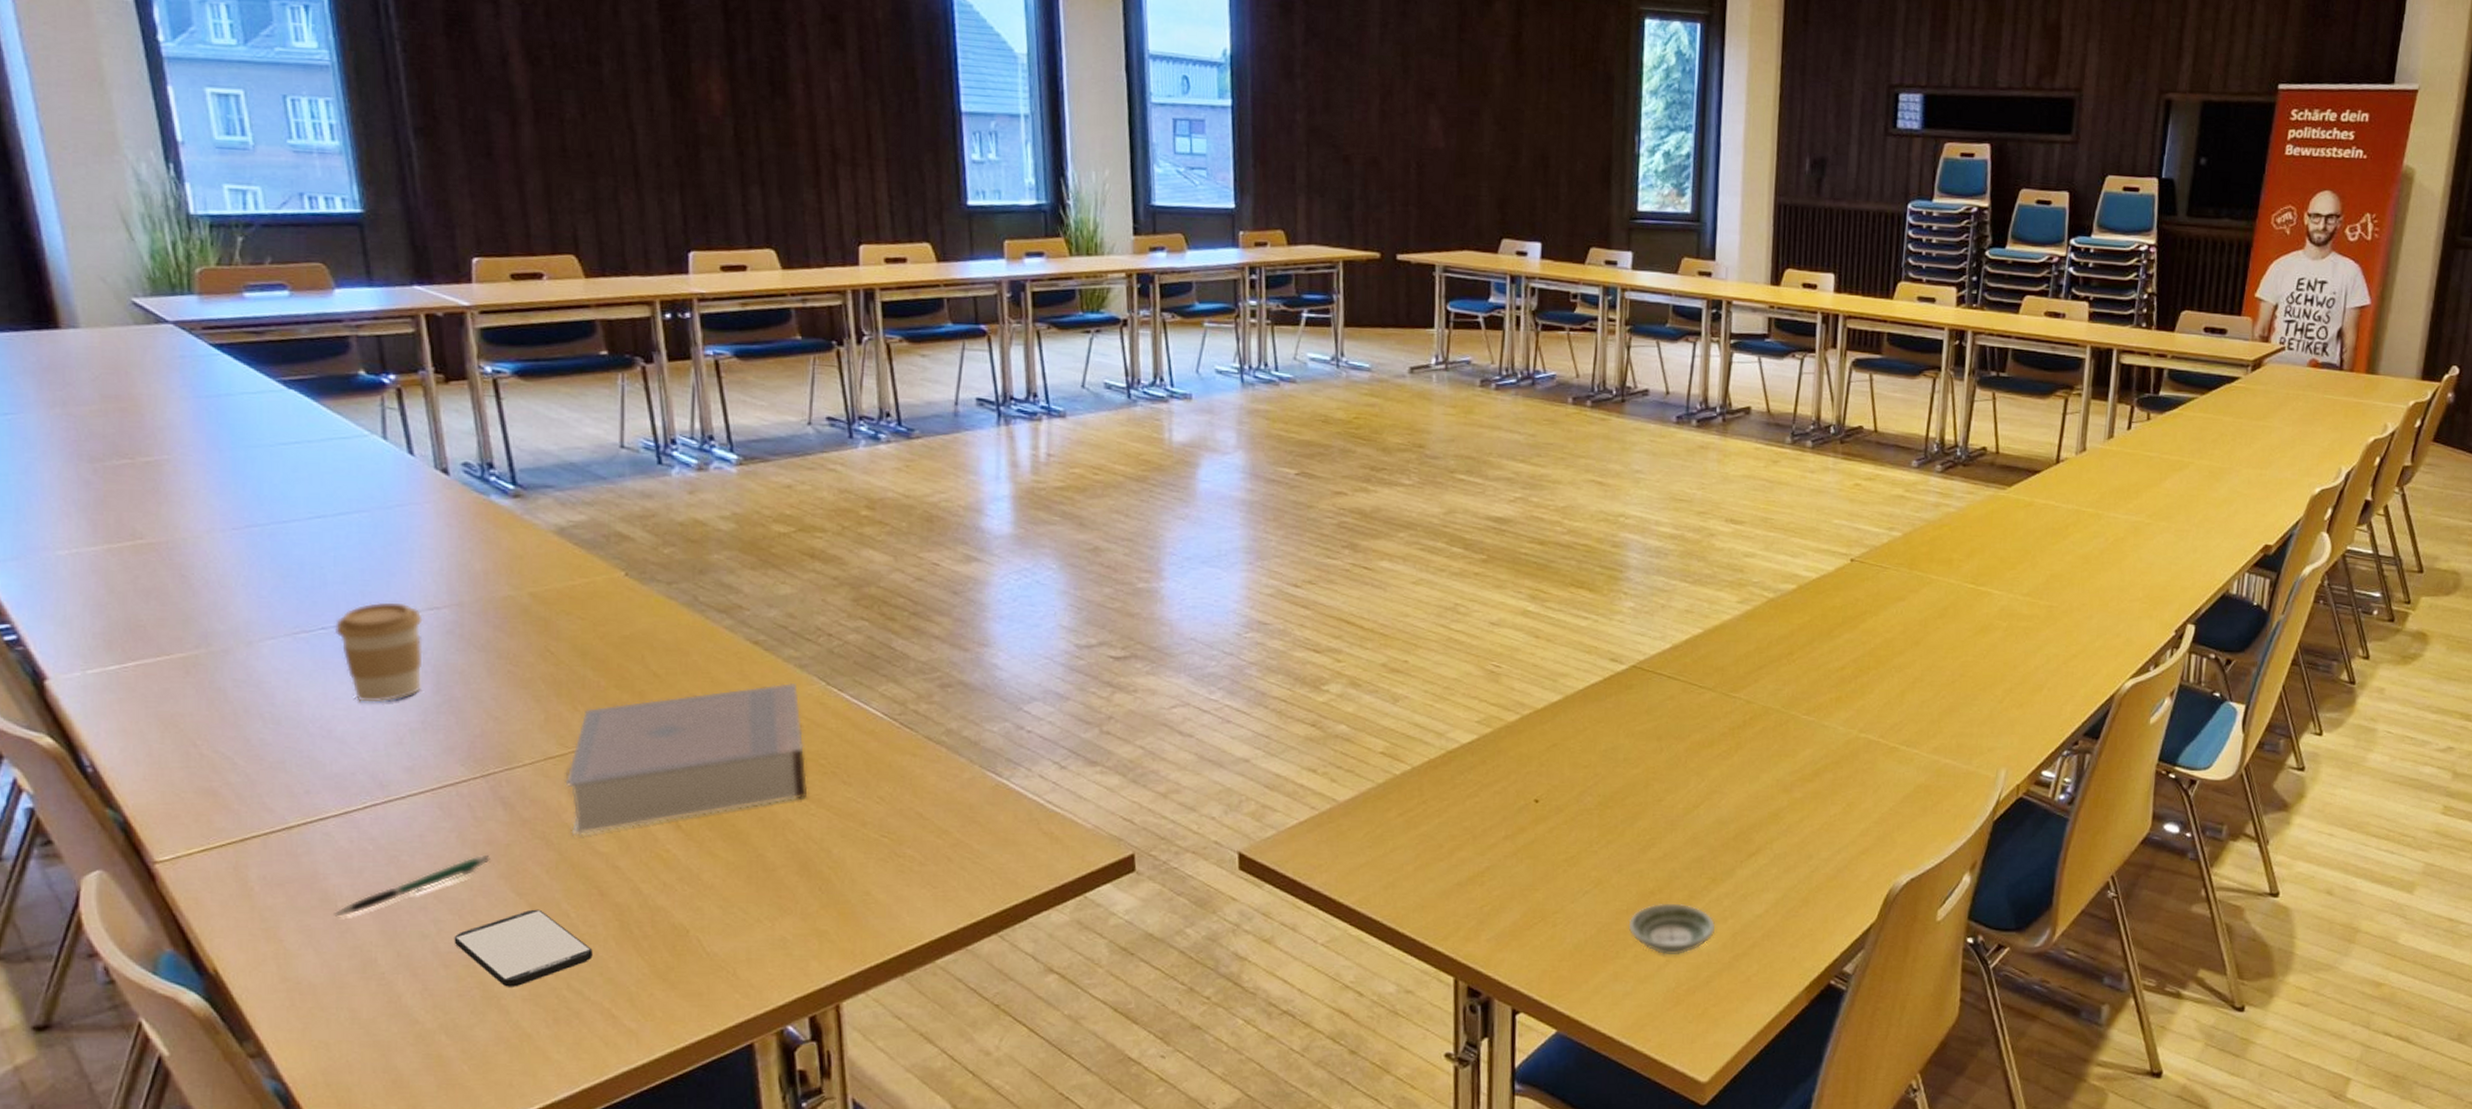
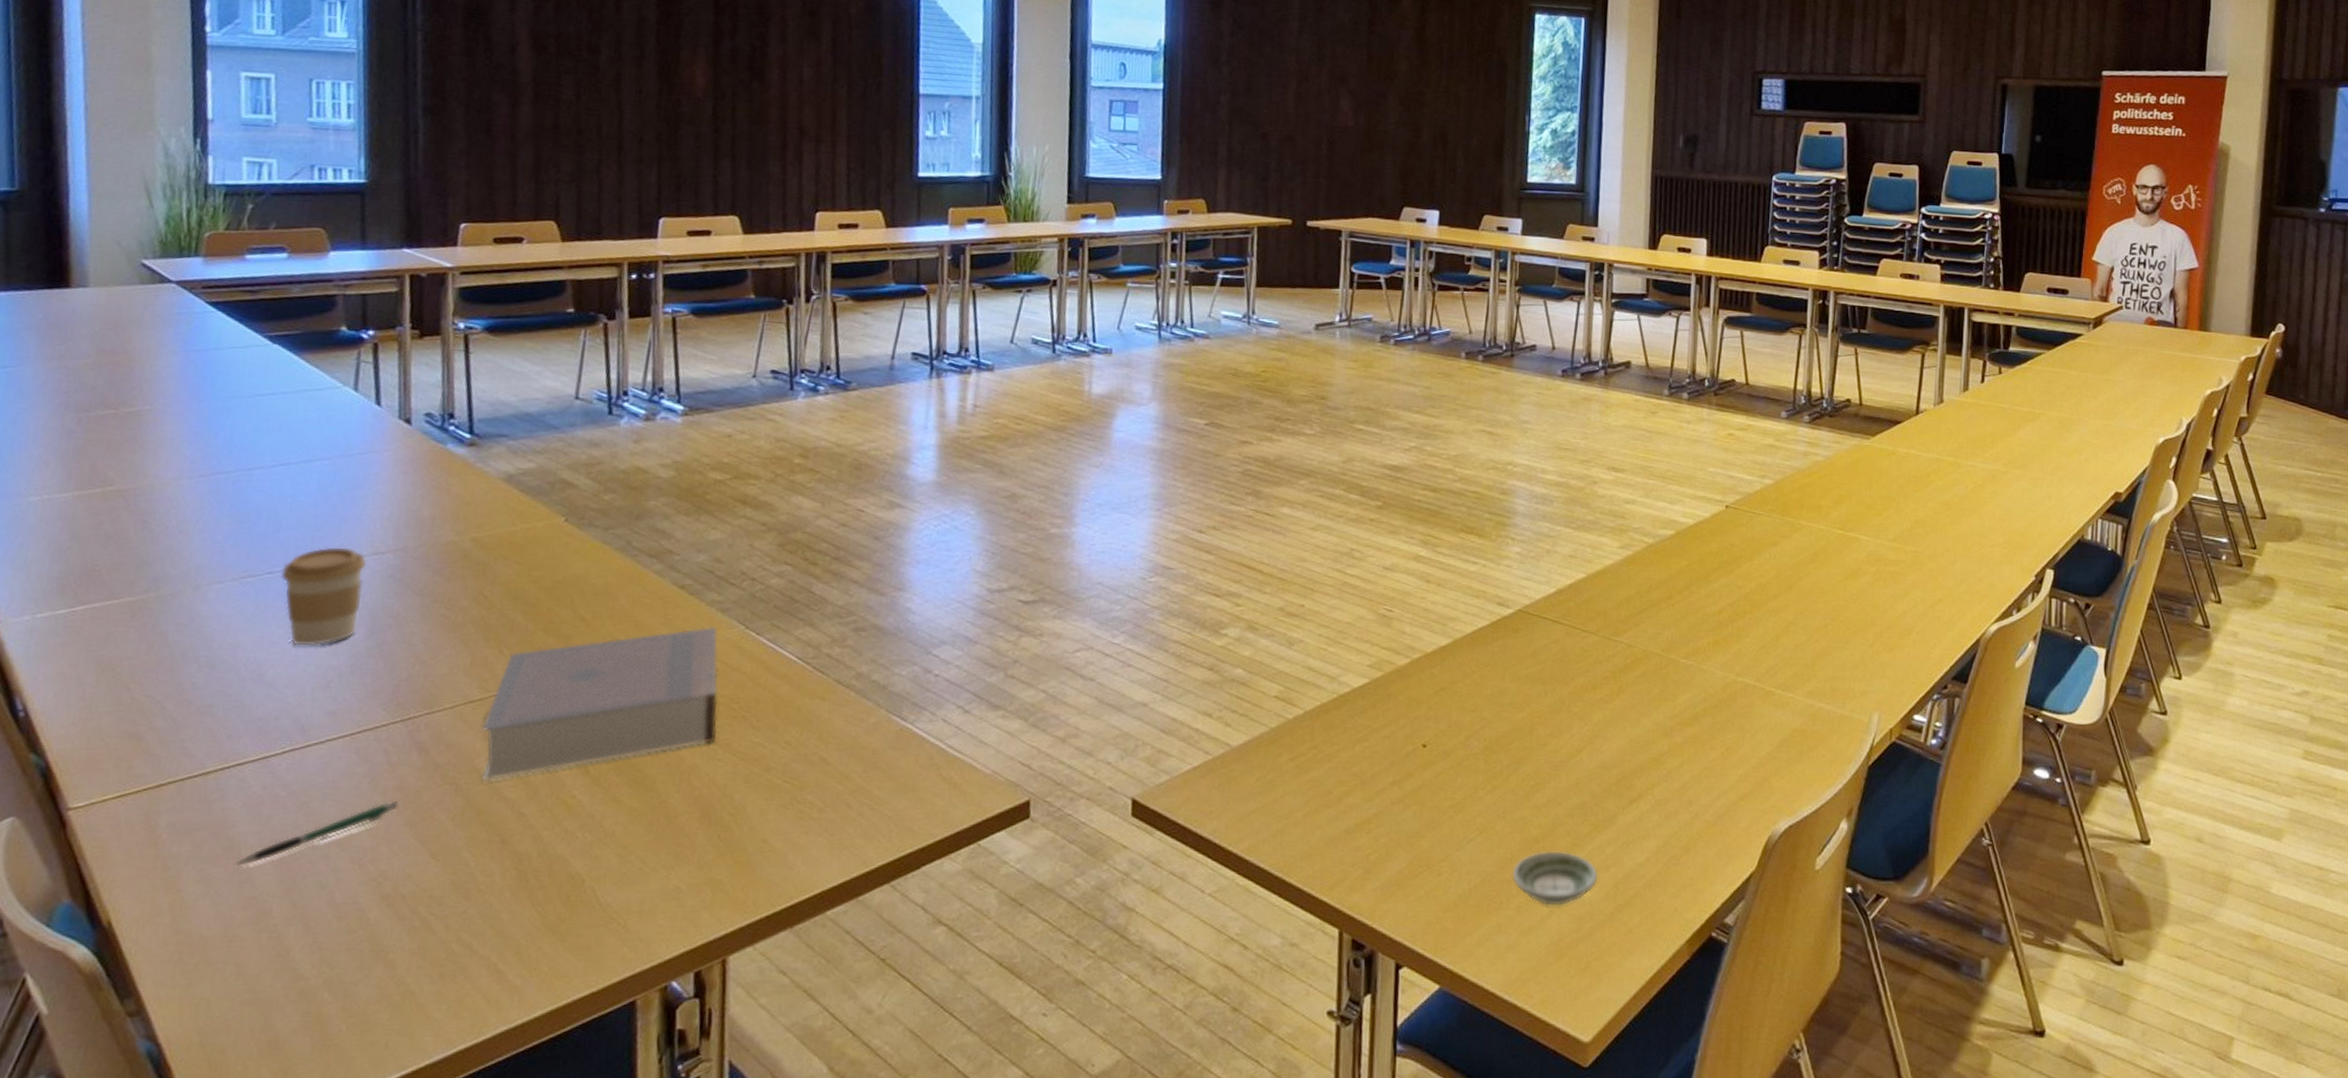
smartphone: present [454,909,593,987] -> none [350,858,487,940]

